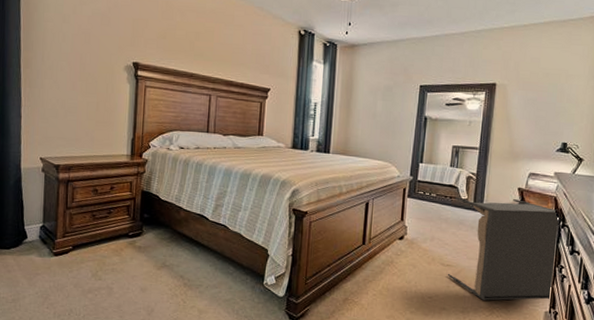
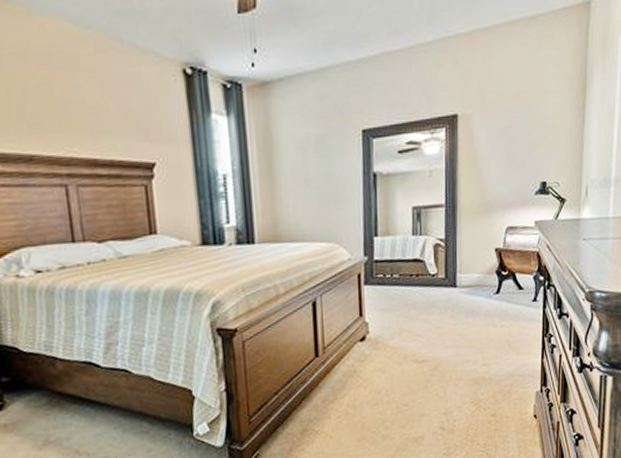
laundry hamper: present [447,197,560,301] -> none [421,263,545,395]

